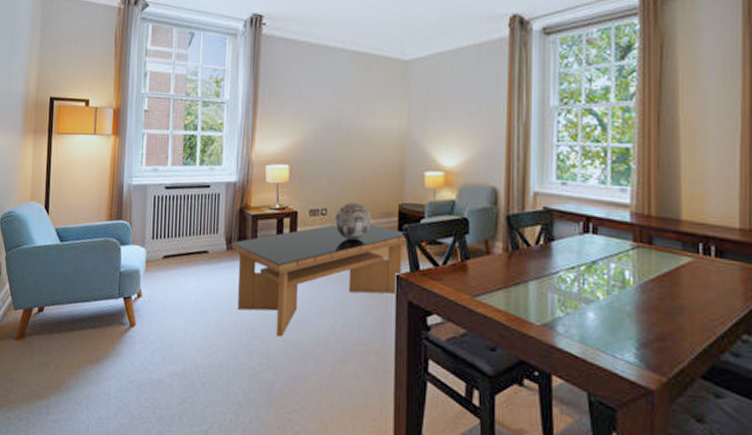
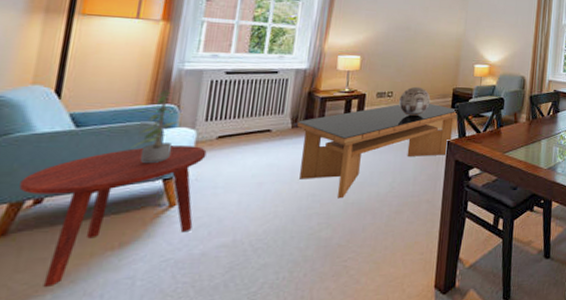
side table: none [29,263,156,390] -> present [19,144,207,287]
potted plant: none [97,204,132,281] -> present [129,88,180,164]

